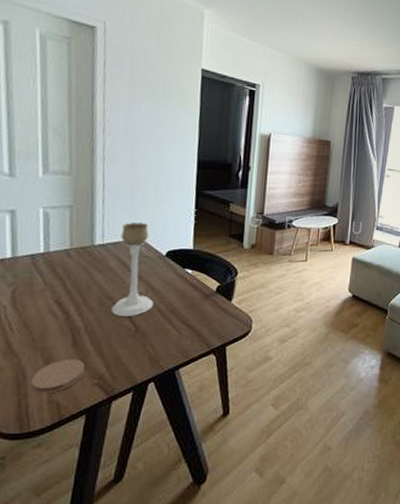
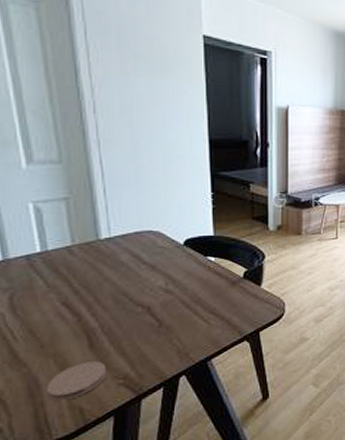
candle holder: present [111,222,153,316] -> none [129,210,175,312]

